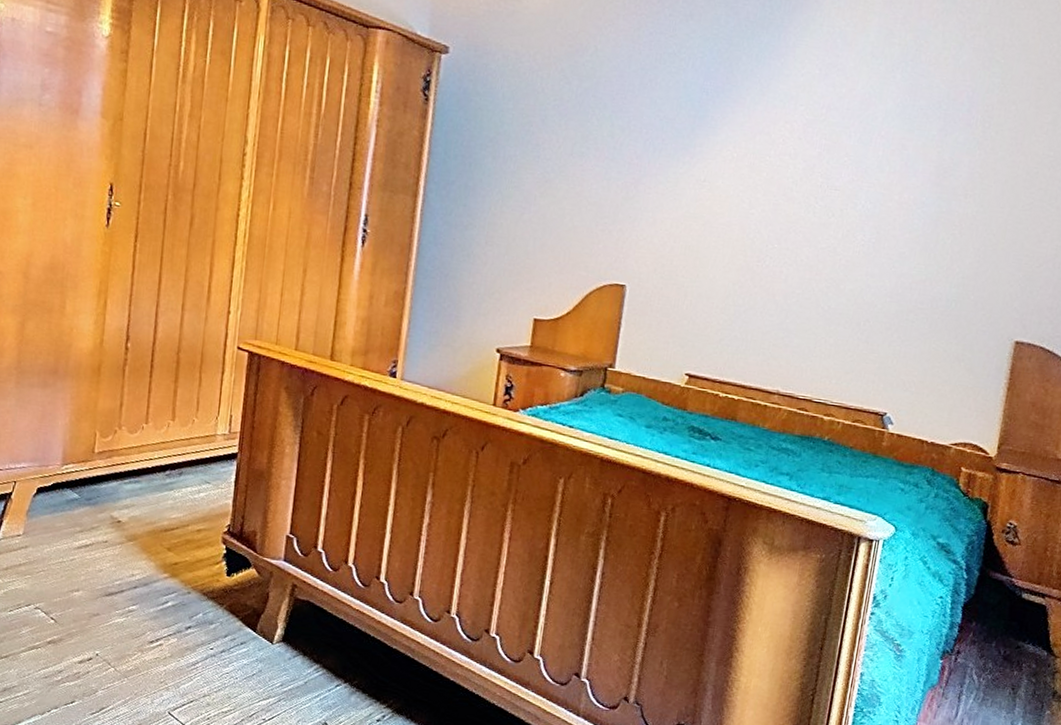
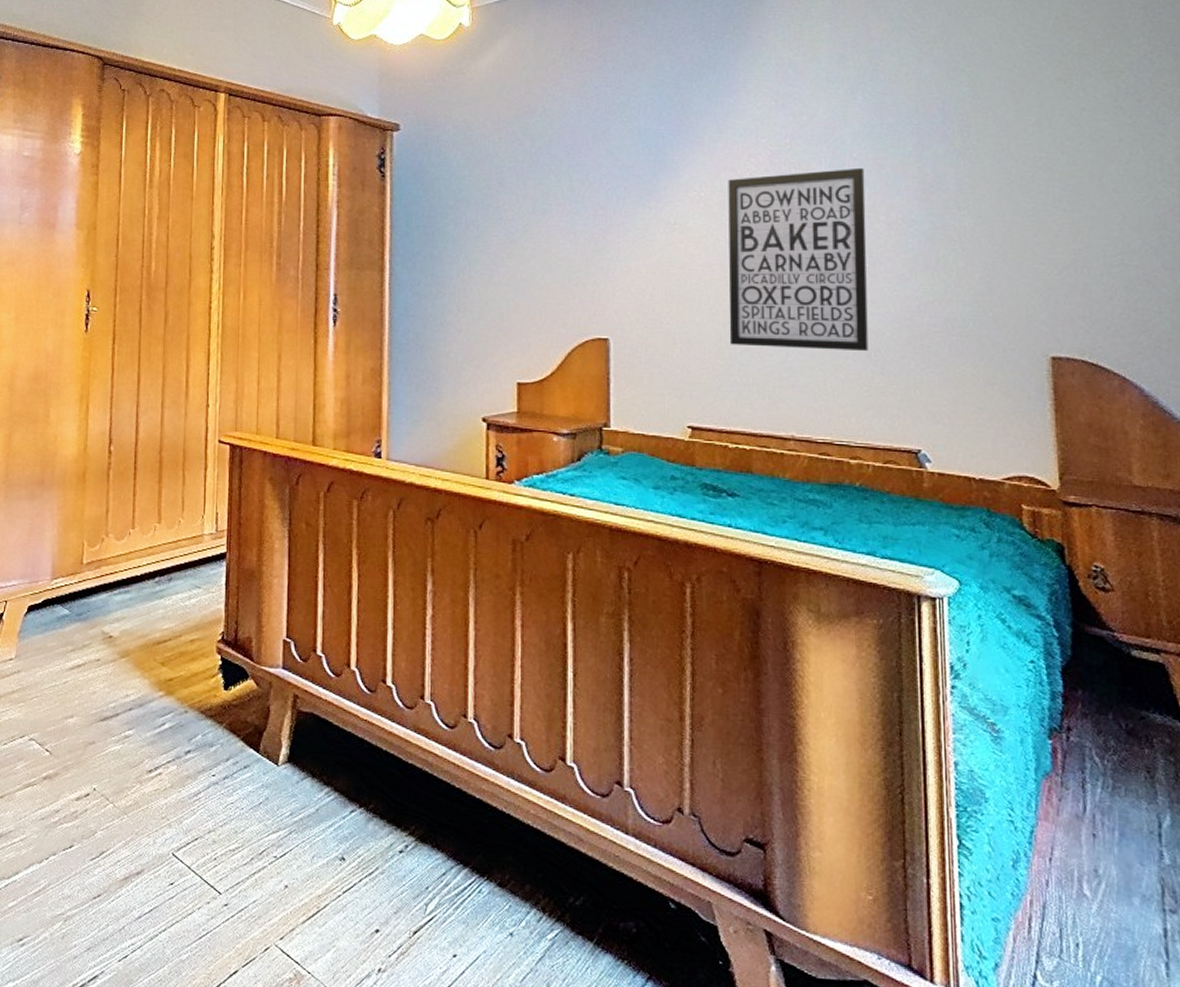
wall art: none [736,143,889,320] -> present [728,167,869,351]

